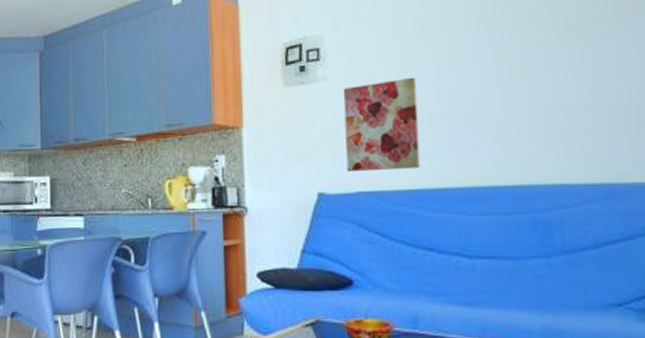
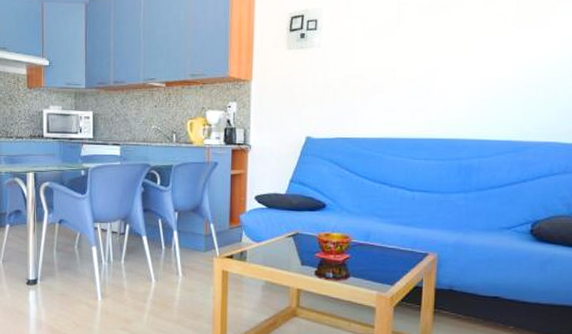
wall art: present [343,77,421,171] -> none [329,49,388,121]

